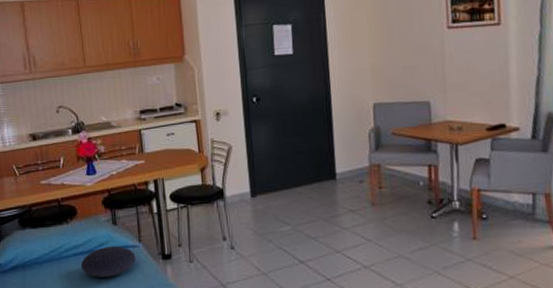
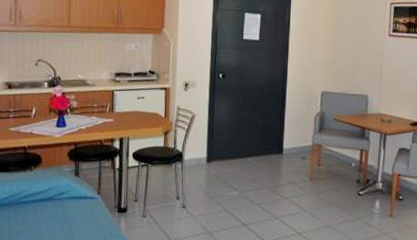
cushion: present [80,246,136,277] -> none [37,196,93,225]

